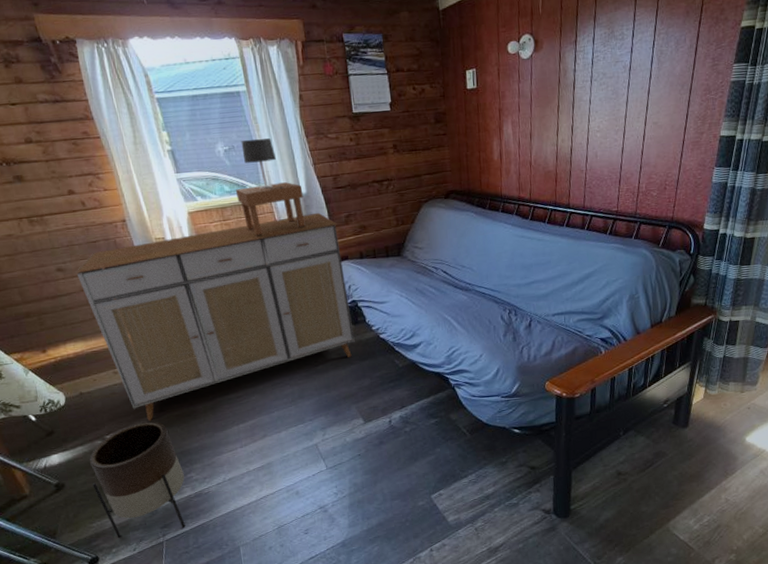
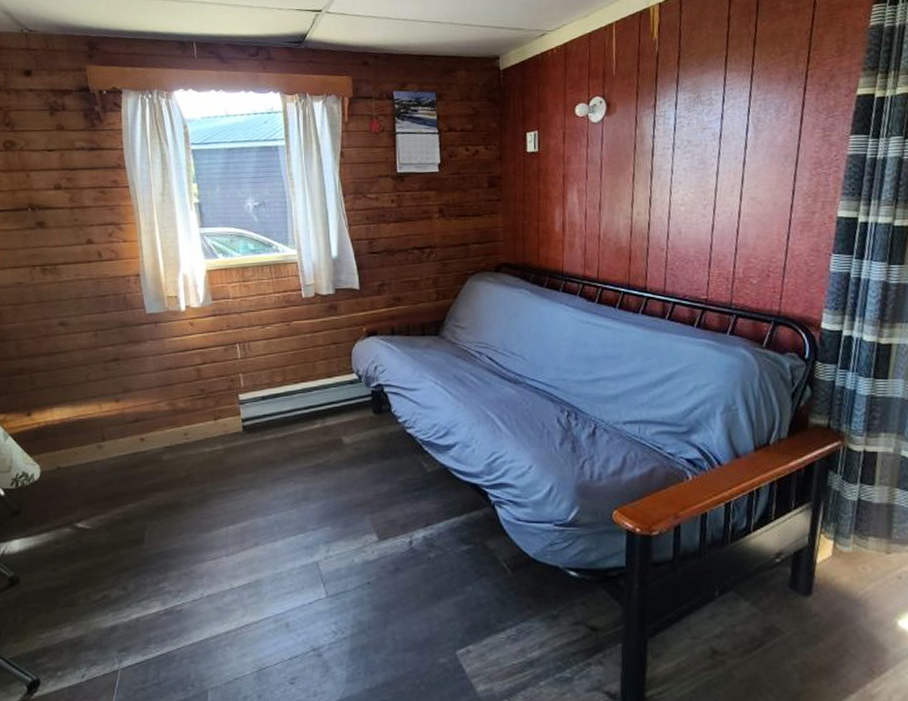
sideboard: present [75,212,355,421] -> none [78,279,376,510]
planter: present [89,421,186,538] -> none [50,510,156,658]
table lamp: present [235,138,306,237] -> none [260,196,334,302]

